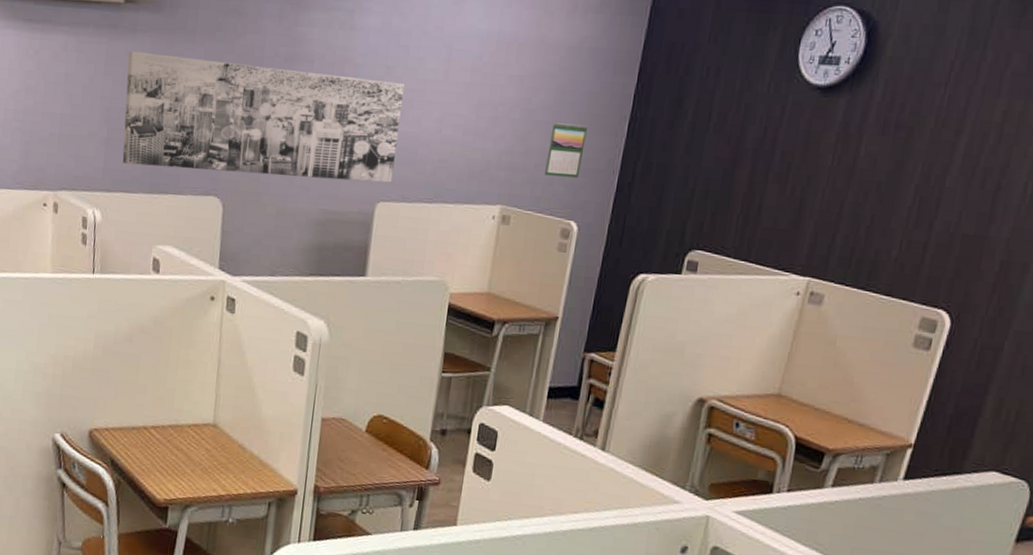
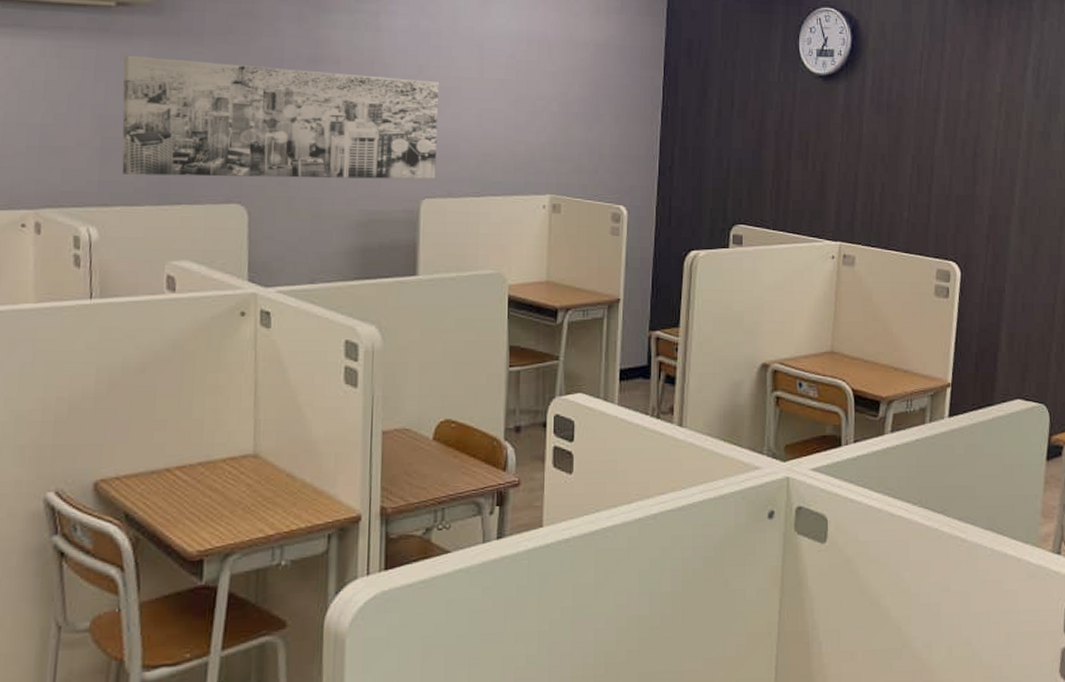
calendar: present [544,122,587,178] -> none [588,113,624,164]

